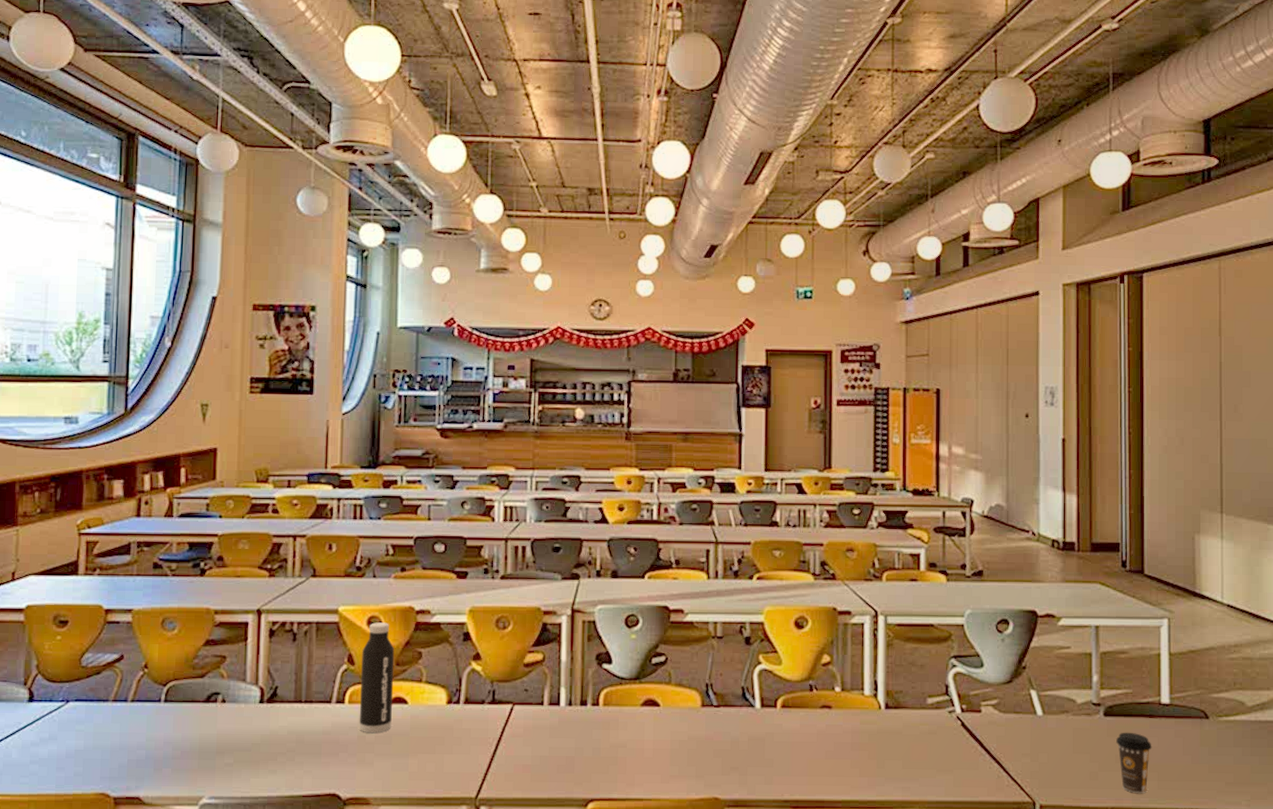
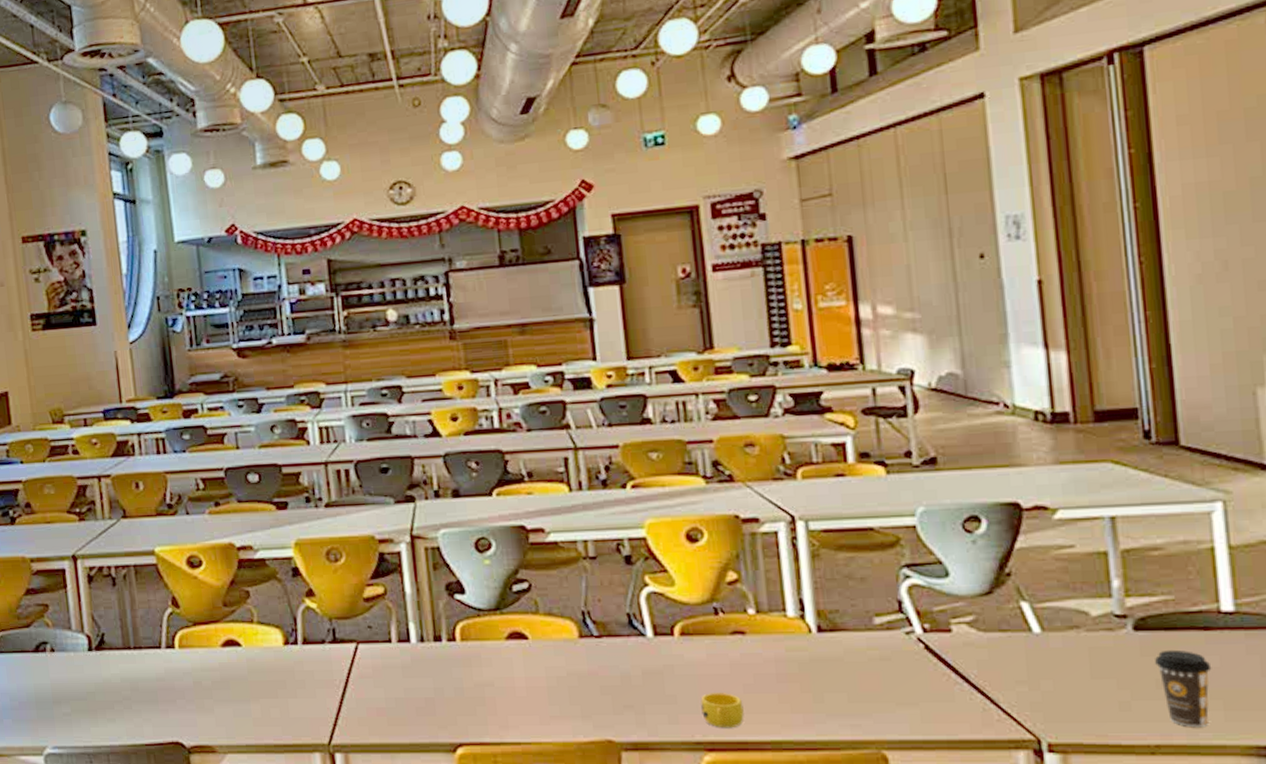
water bottle: present [359,622,395,734] -> none [185,561,227,679]
cup: none [791,758,824,789] -> present [700,693,744,728]

